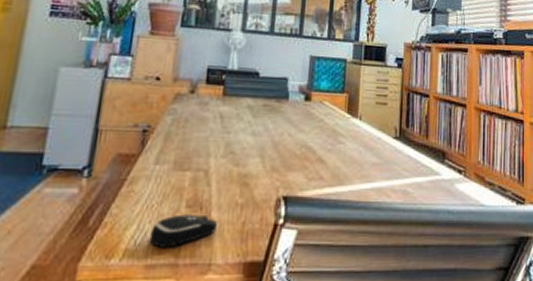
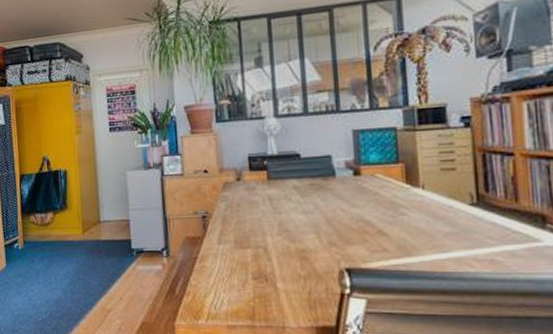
computer mouse: present [149,214,217,248] -> none [226,285,284,312]

